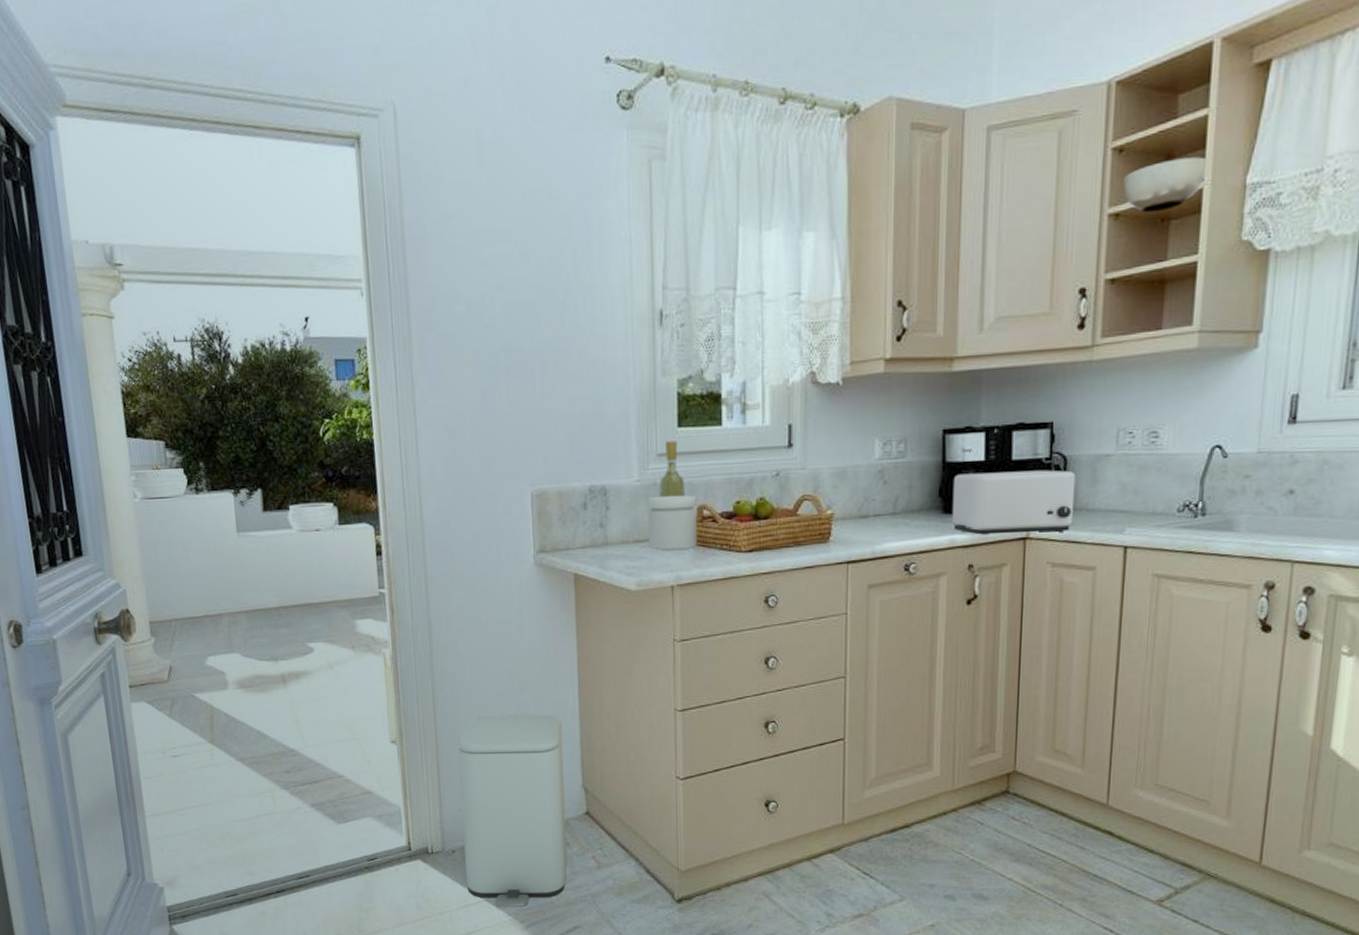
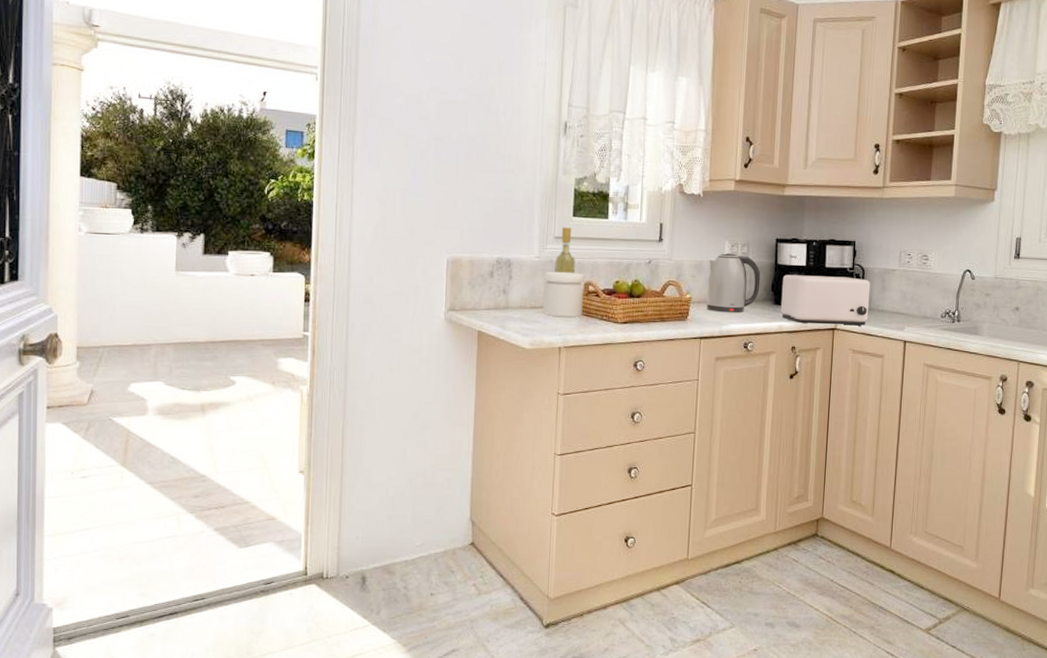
pedal bin: present [457,714,567,908] -> none [356,451,457,632]
kettle: none [853,454,924,529] -> present [706,253,761,313]
bowl: present [1122,157,1209,213] -> none [904,60,962,96]

